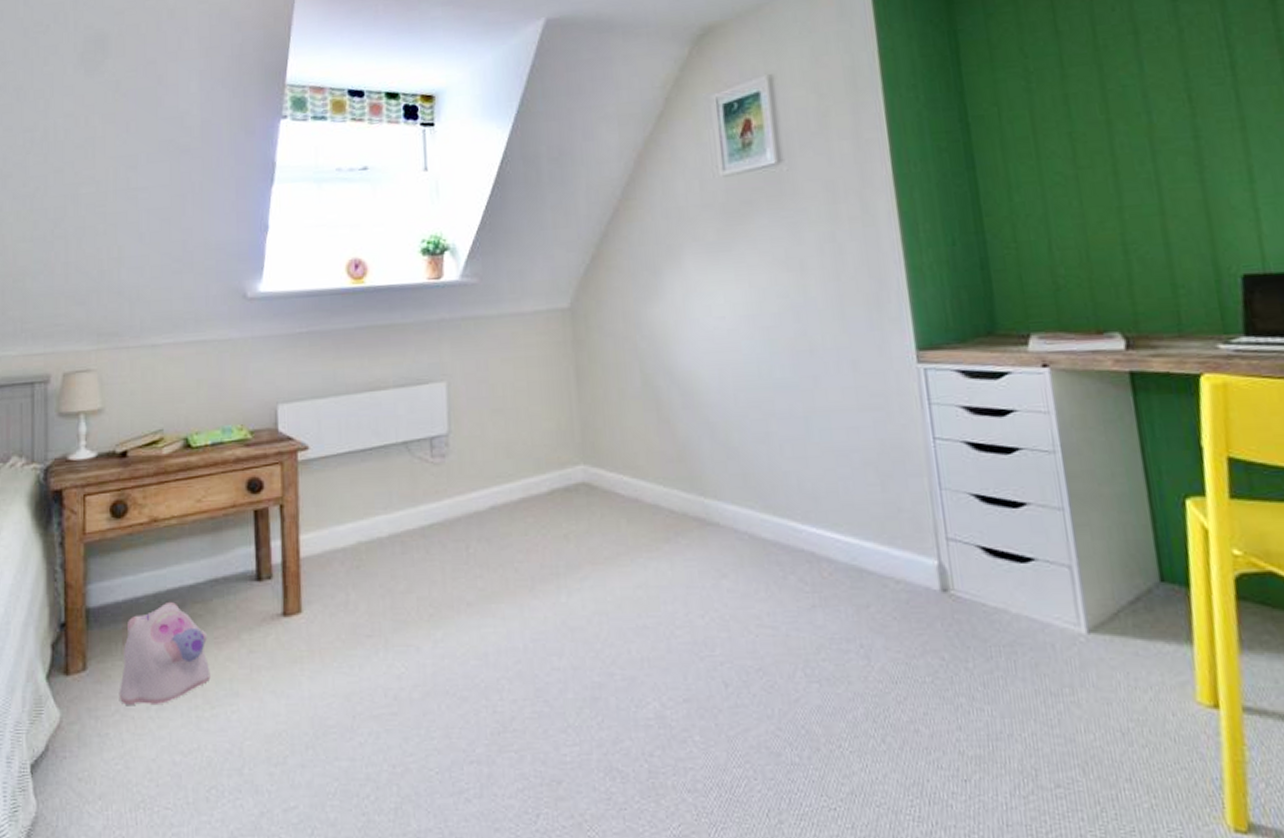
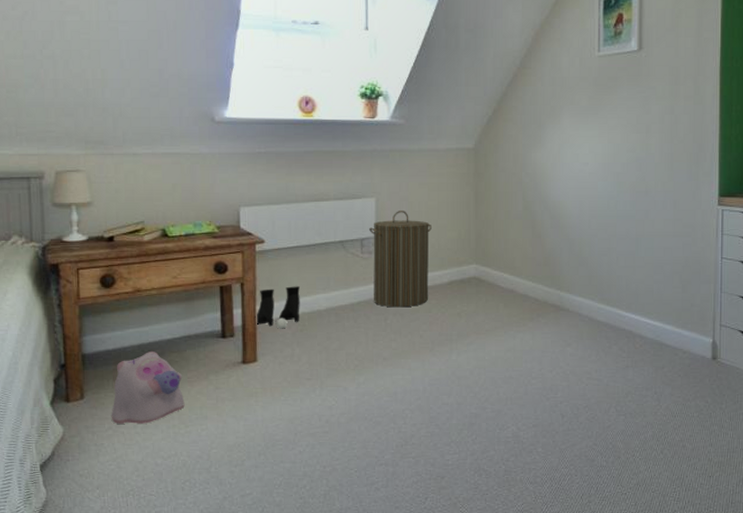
boots: none [298,506,355,566] -> present [255,286,300,329]
laundry hamper: none [440,396,523,530] -> present [369,211,432,308]

